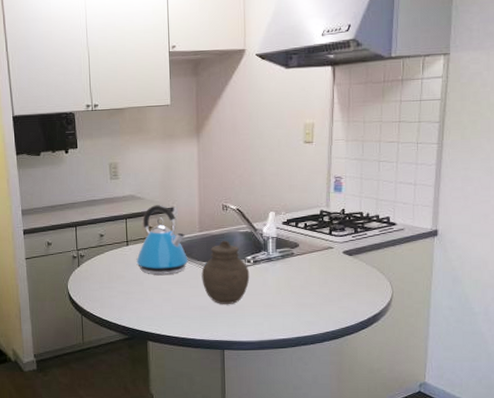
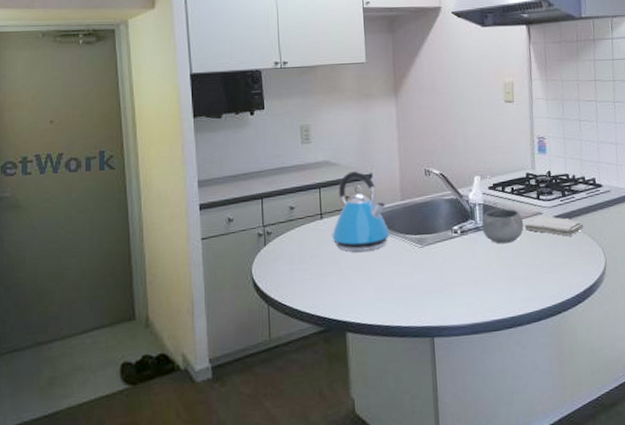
jar: present [201,240,250,304] -> none [405,208,458,283]
bowl: none [274,243,315,274] -> present [481,209,524,244]
washcloth: none [315,250,374,270] -> present [524,215,584,236]

